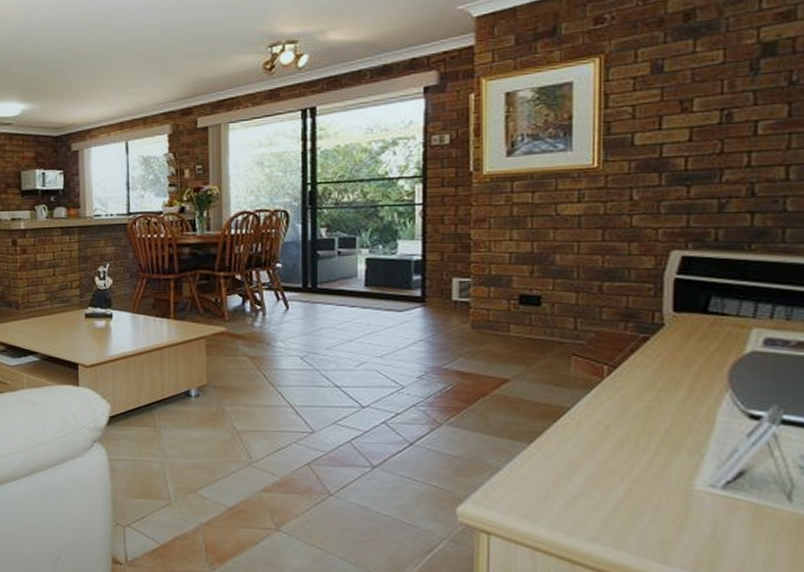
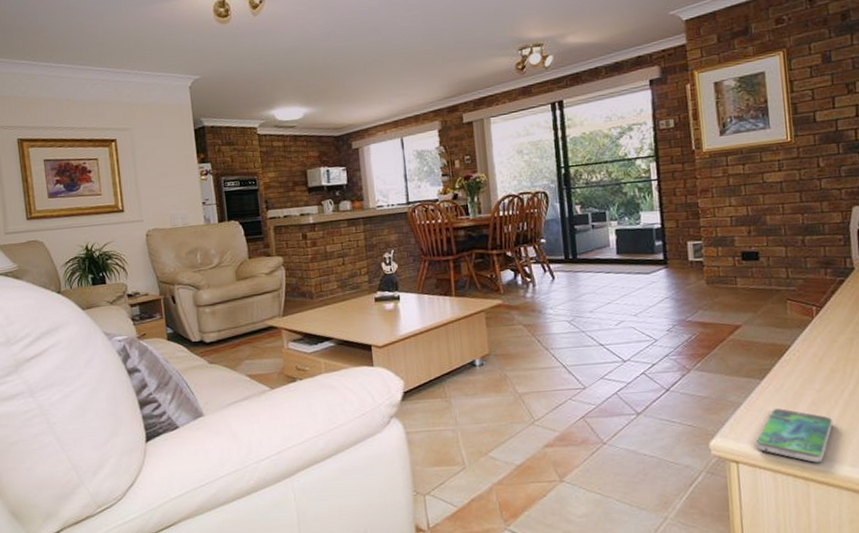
smartphone: none [512,479,615,545] -> present [755,408,834,463]

